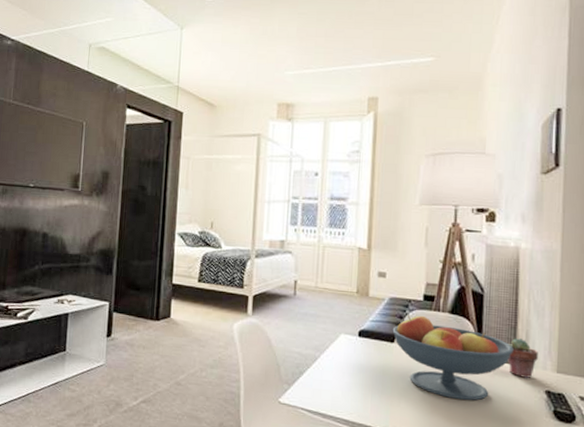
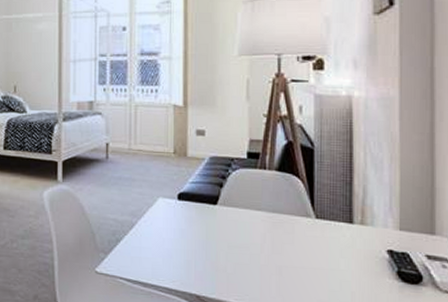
fruit bowl: present [392,314,514,401] -> none [214,174,350,264]
potted succulent: present [508,338,538,378] -> none [344,195,378,237]

